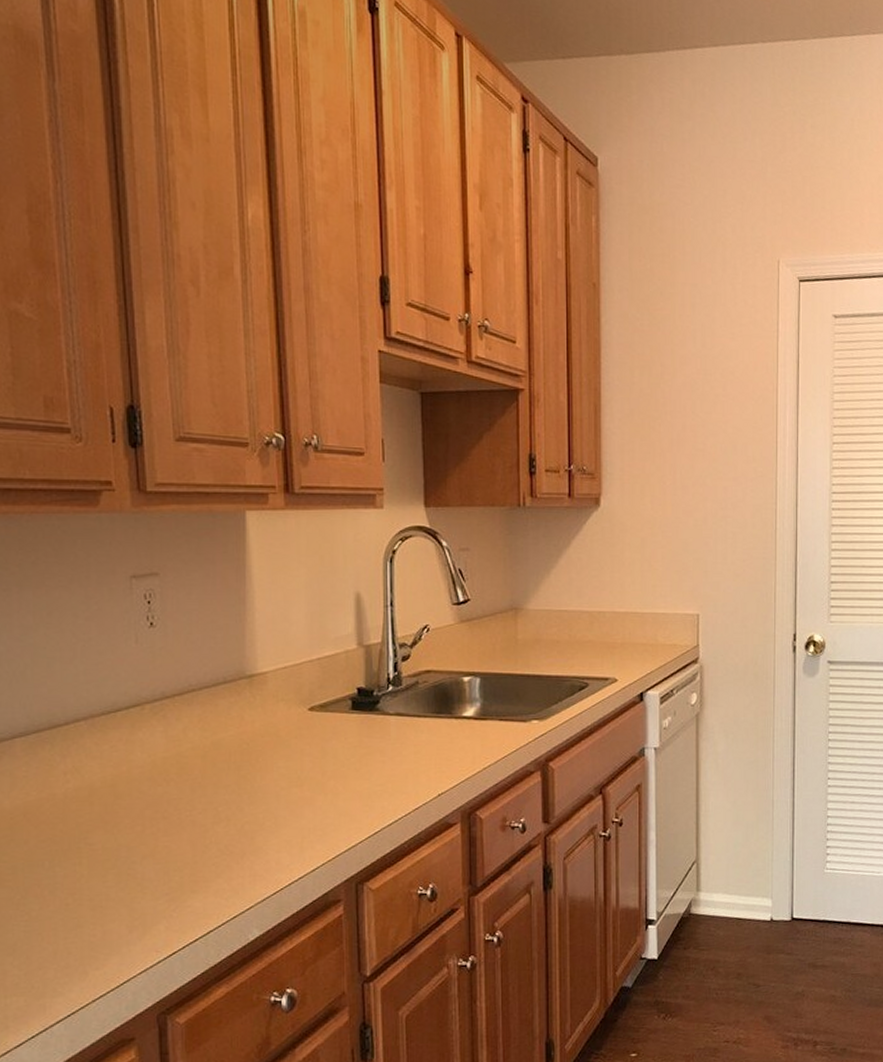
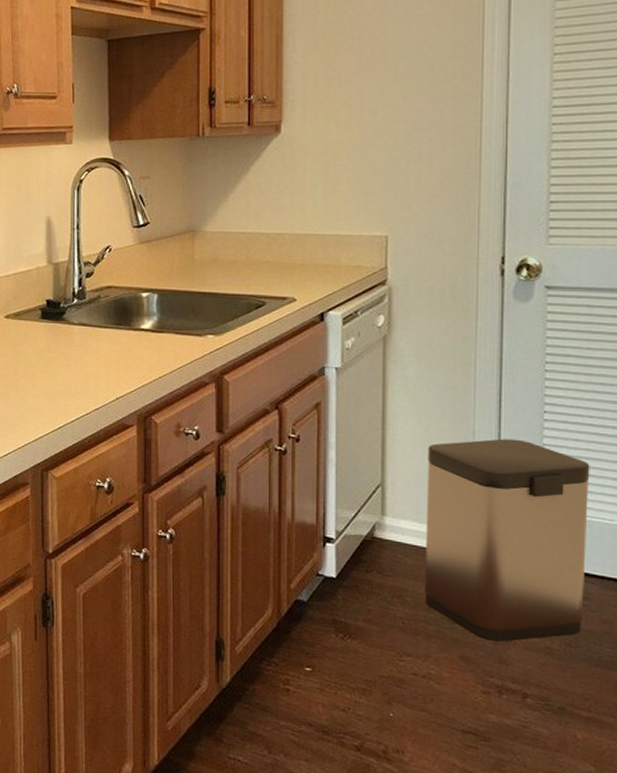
pedal bin: none [734,806,863,998] -> present [425,438,590,642]

